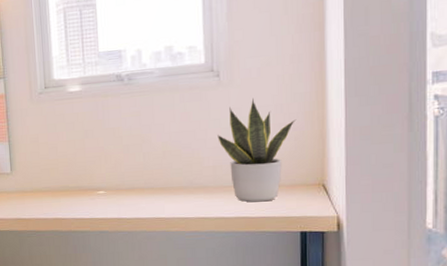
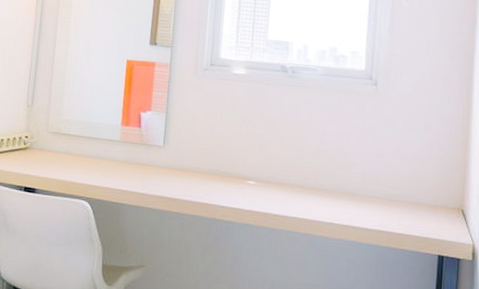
potted plant: present [217,98,297,202] -> none [369,112,443,219]

